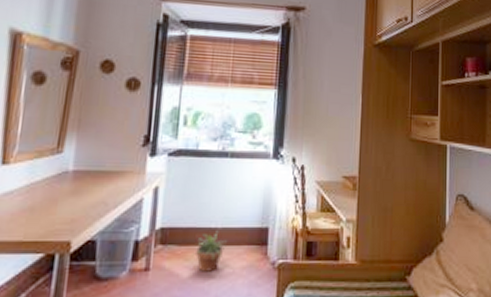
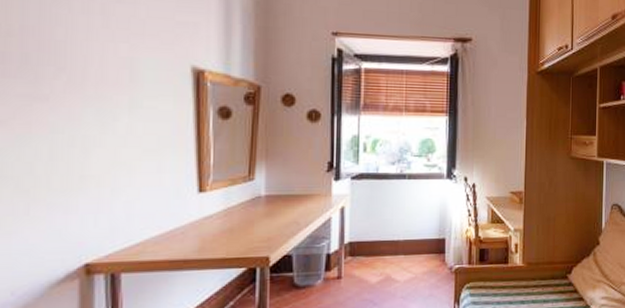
potted plant: present [192,231,227,272] -> none [379,243,409,278]

